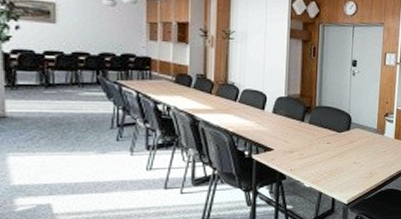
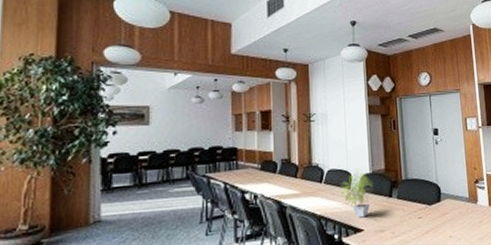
potted plant: none [253,91,288,138] -> present [340,168,374,218]

